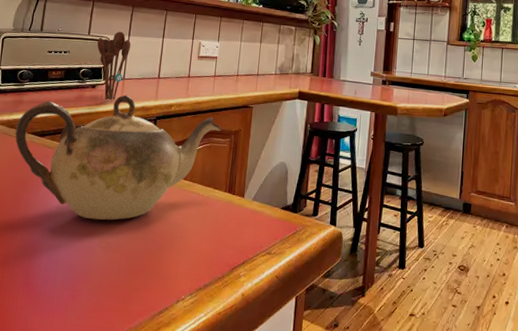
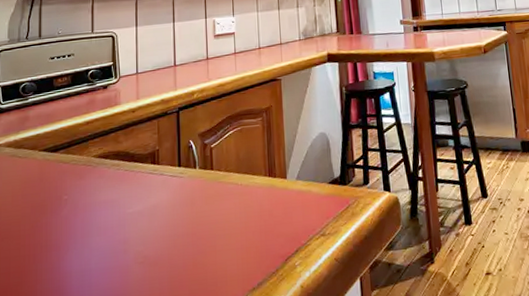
teapot: present [15,95,222,220] -> none [24,90,251,234]
utensil holder: present [97,31,132,100] -> none [102,23,140,99]

